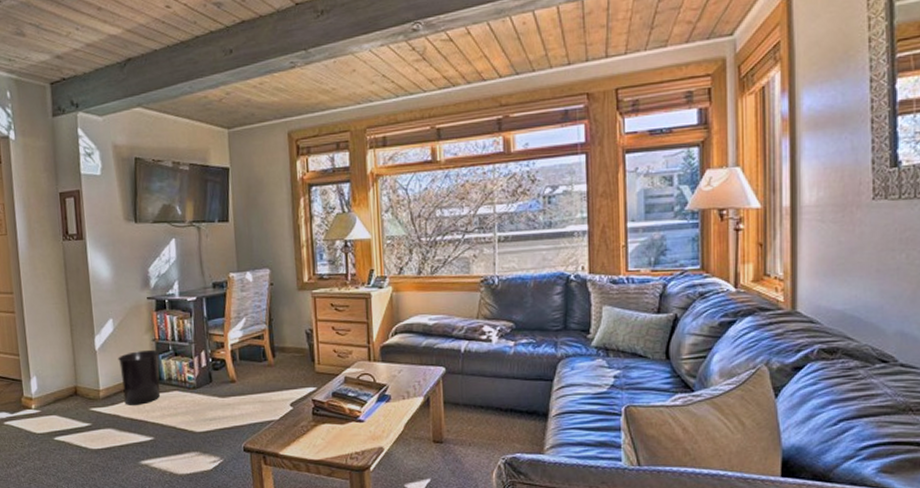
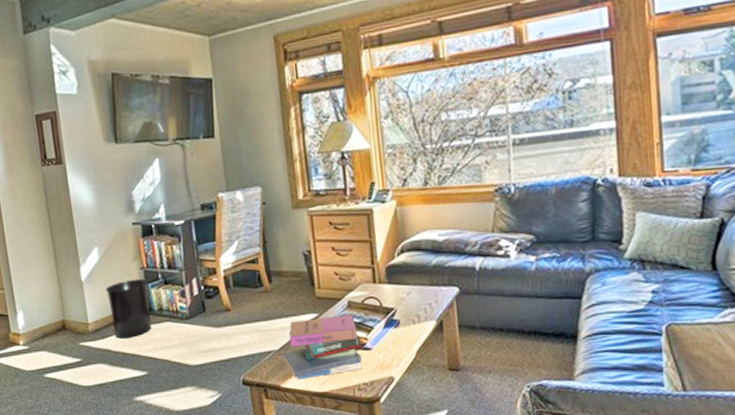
books: none [282,389,355,448] -> present [283,314,362,380]

